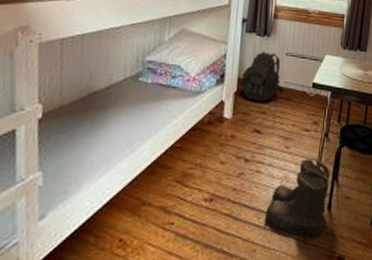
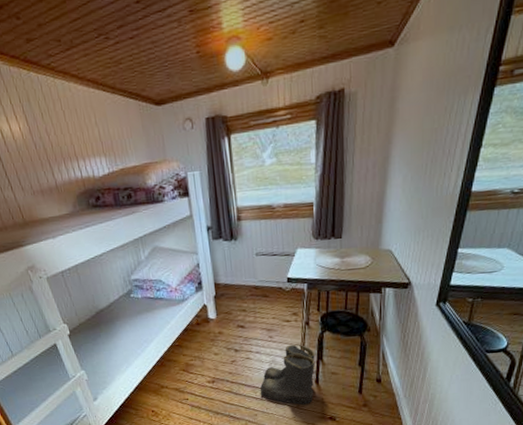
backpack: present [240,51,283,102] -> none [217,255,258,301]

